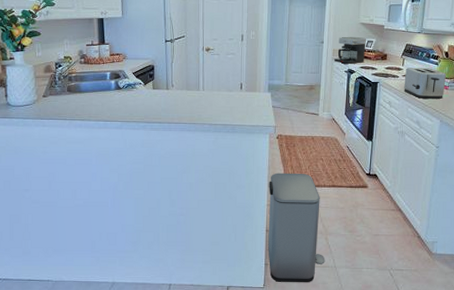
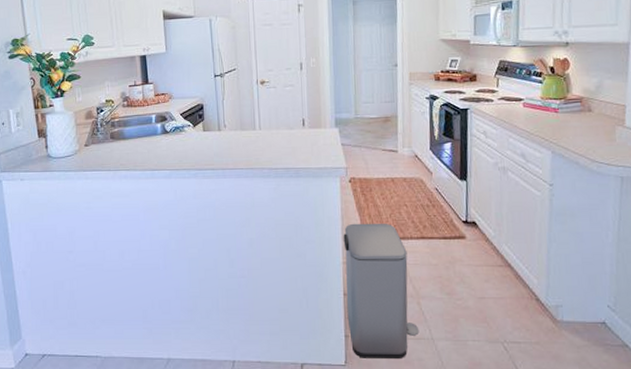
coffee maker: present [334,36,366,65] -> none [412,56,450,90]
toaster: present [404,68,446,99] -> none [500,88,554,126]

